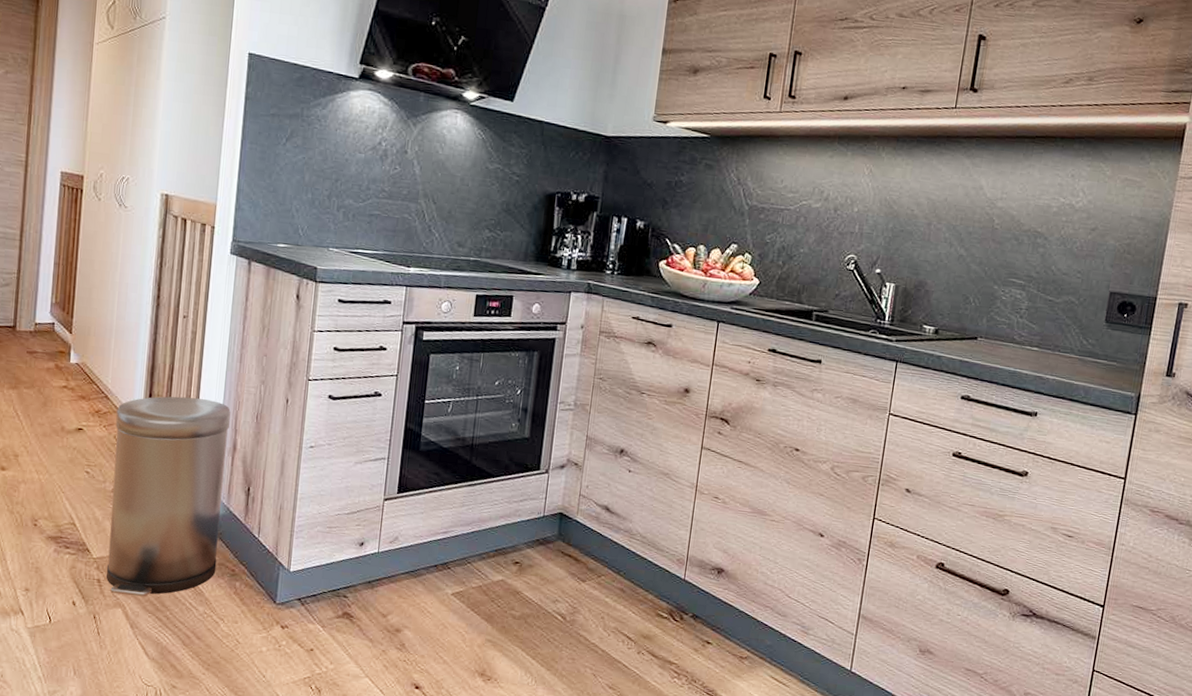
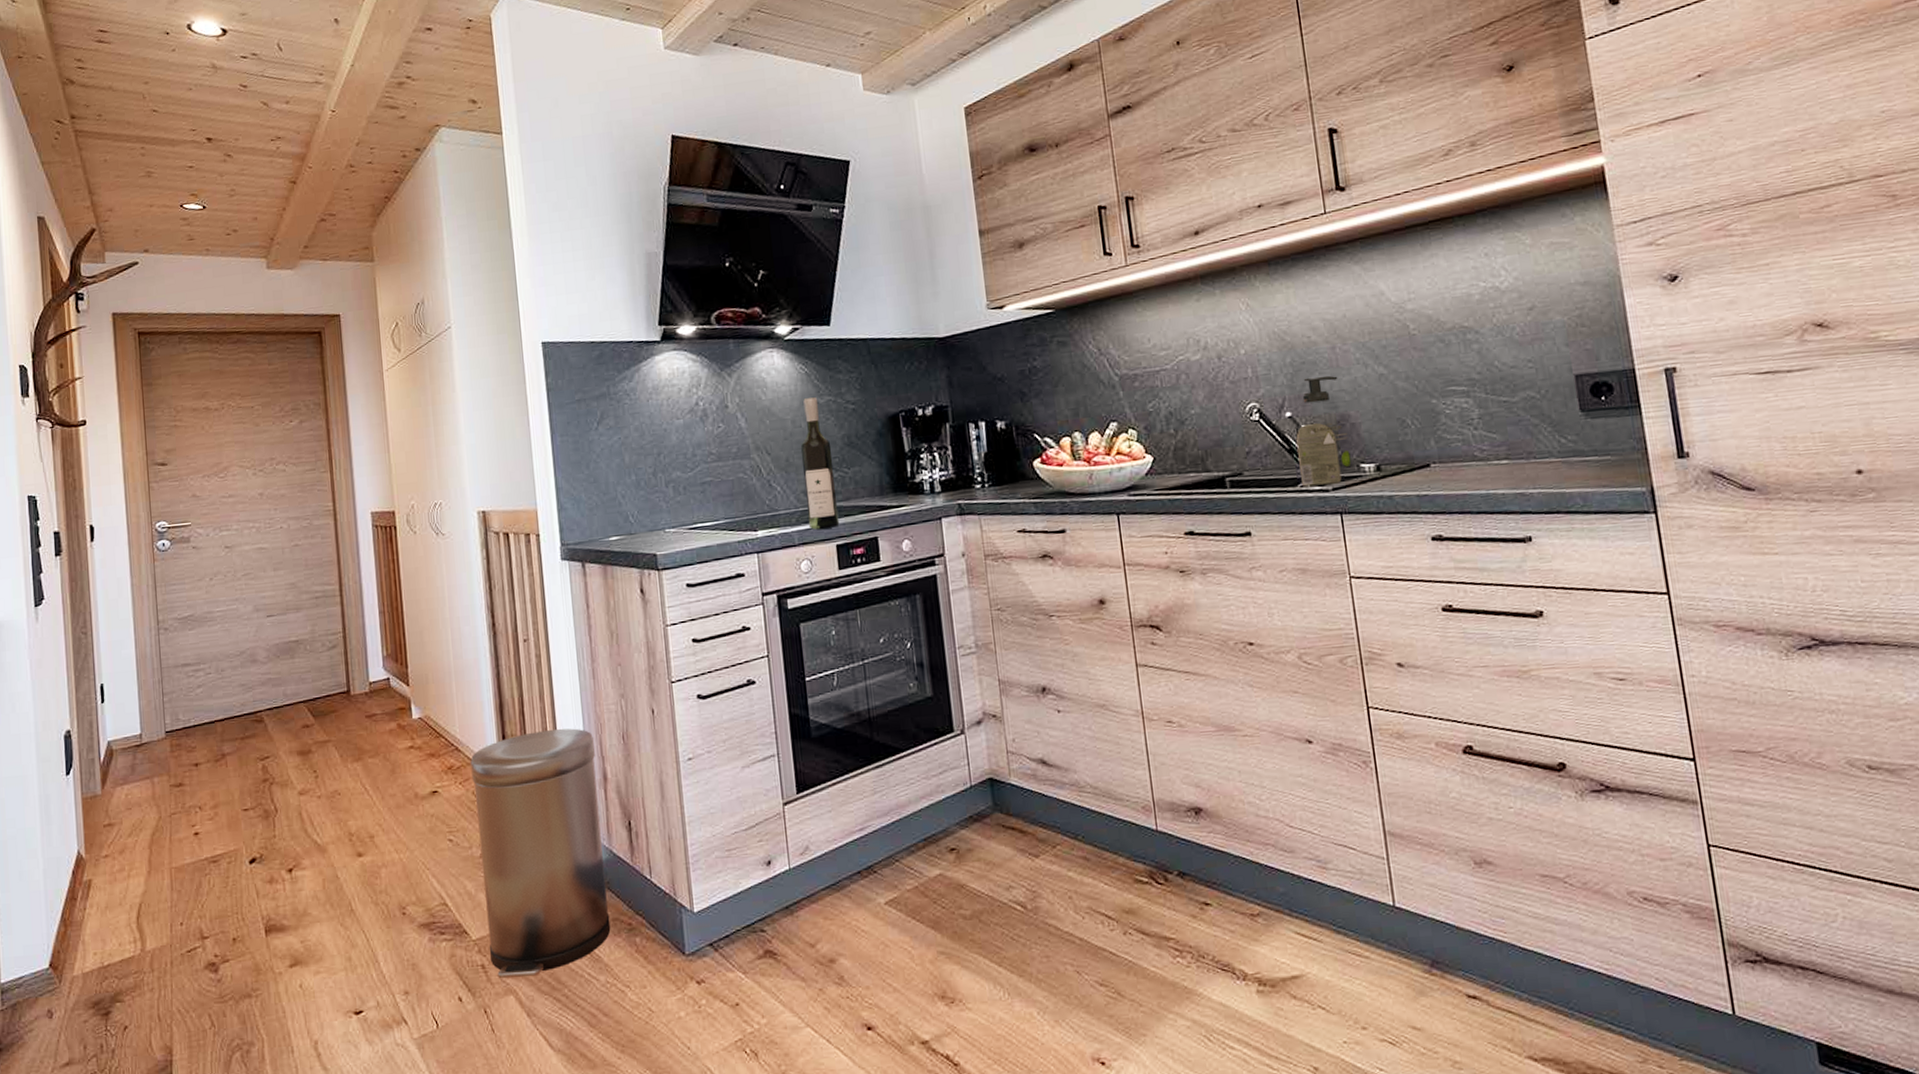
bottle: none [456,161,491,280] -> present [800,397,840,530]
soap dispenser: none [873,244,926,337] -> present [1296,376,1352,487]

